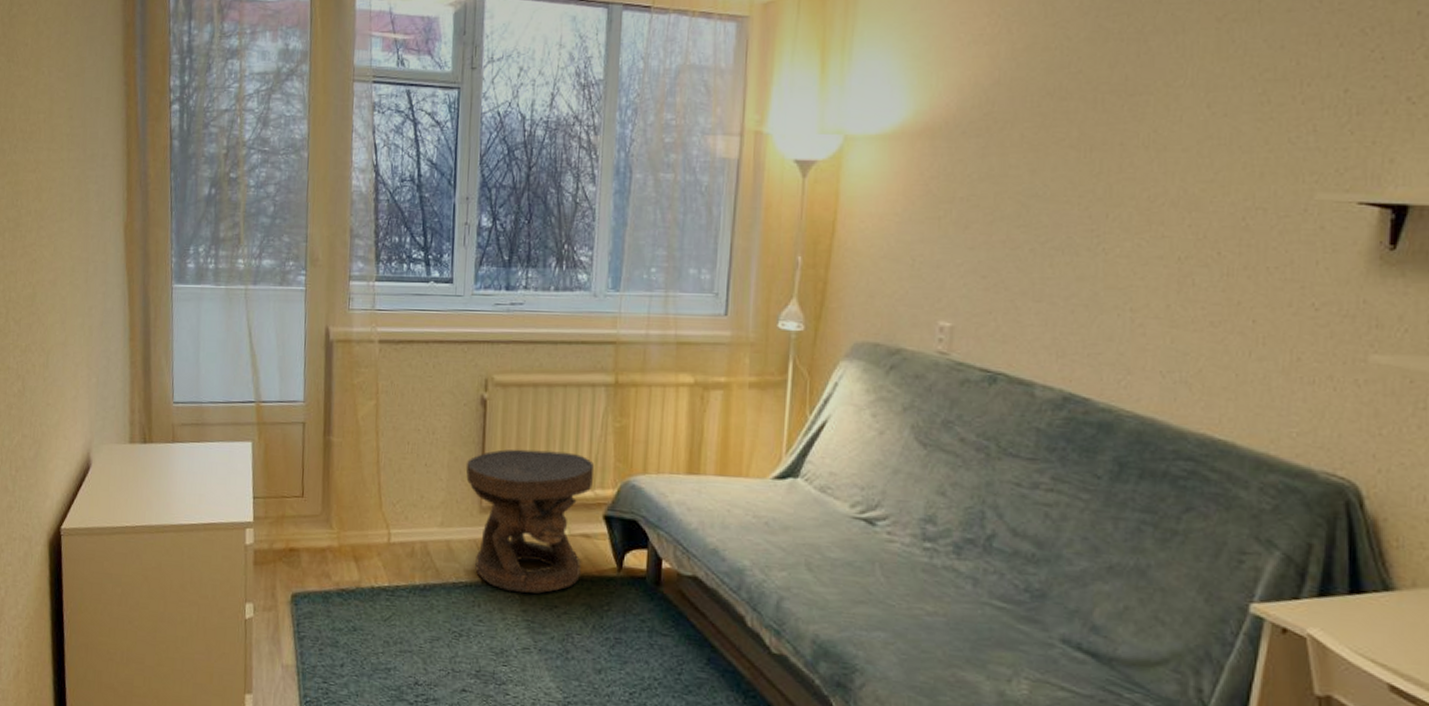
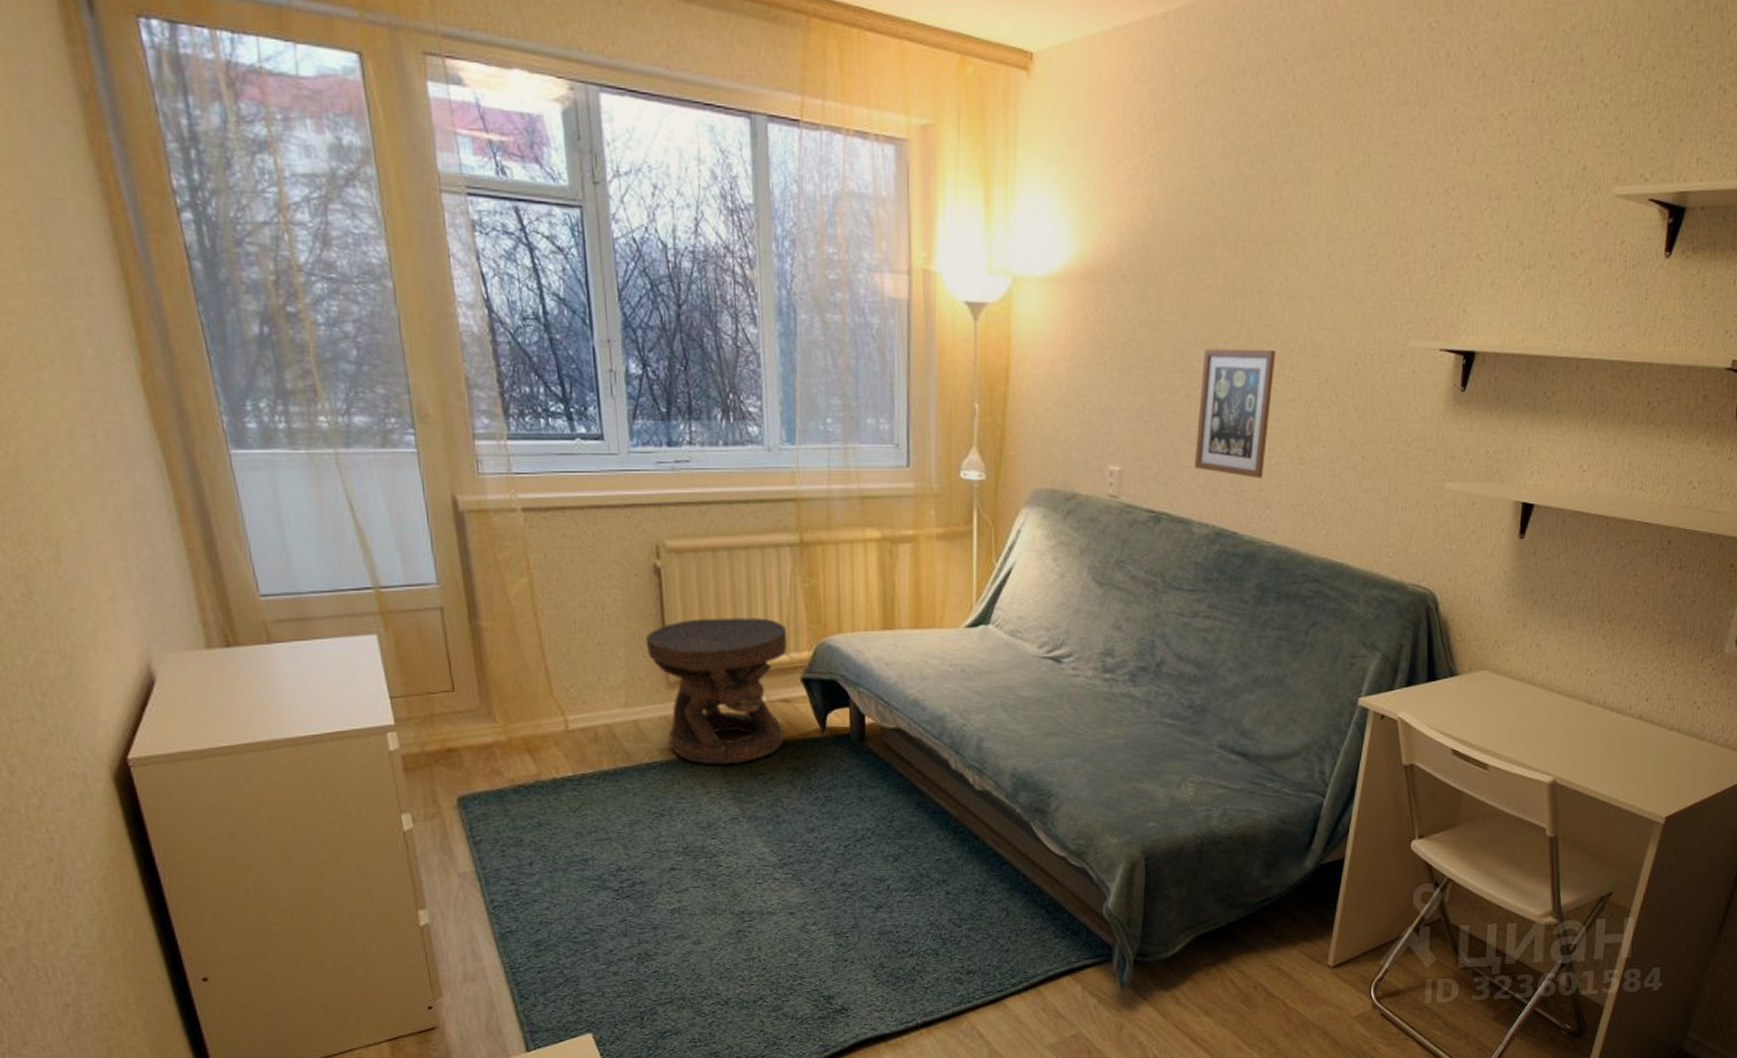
picture frame: none [1038,202,1141,341] -> present [1194,348,1276,478]

